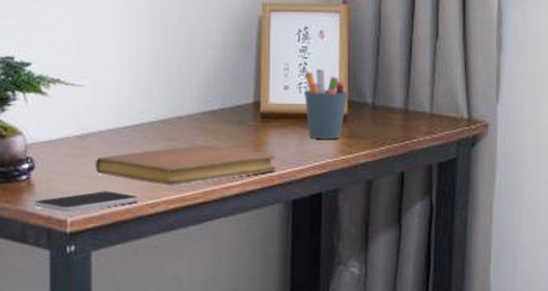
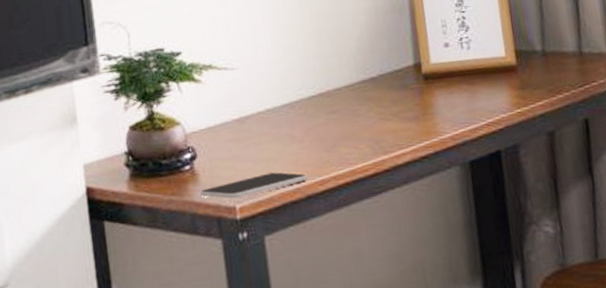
notebook: present [95,145,276,187] -> none [257,112,448,161]
pen holder: present [304,69,349,139] -> none [465,20,516,94]

